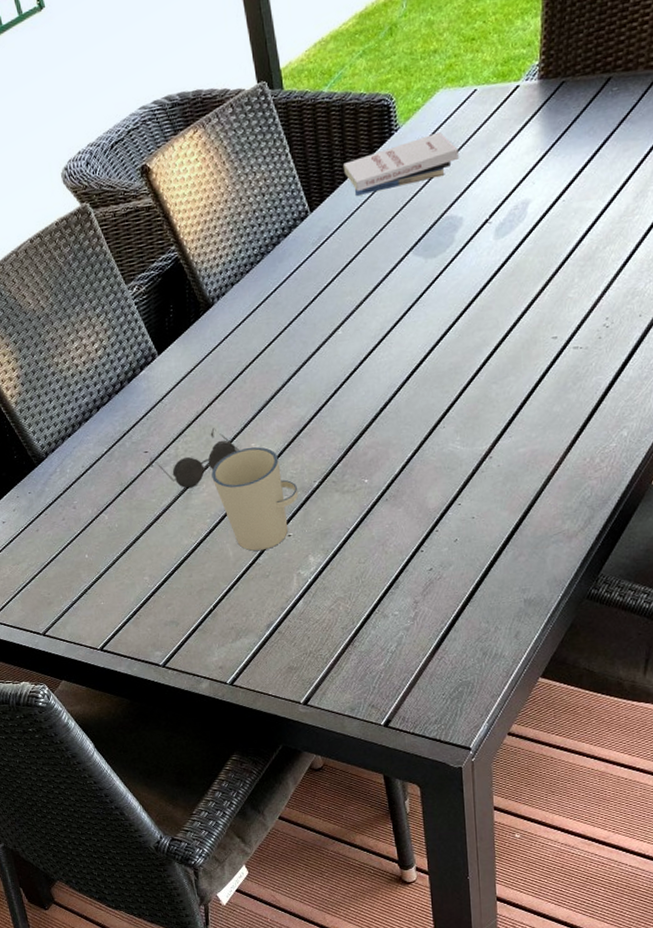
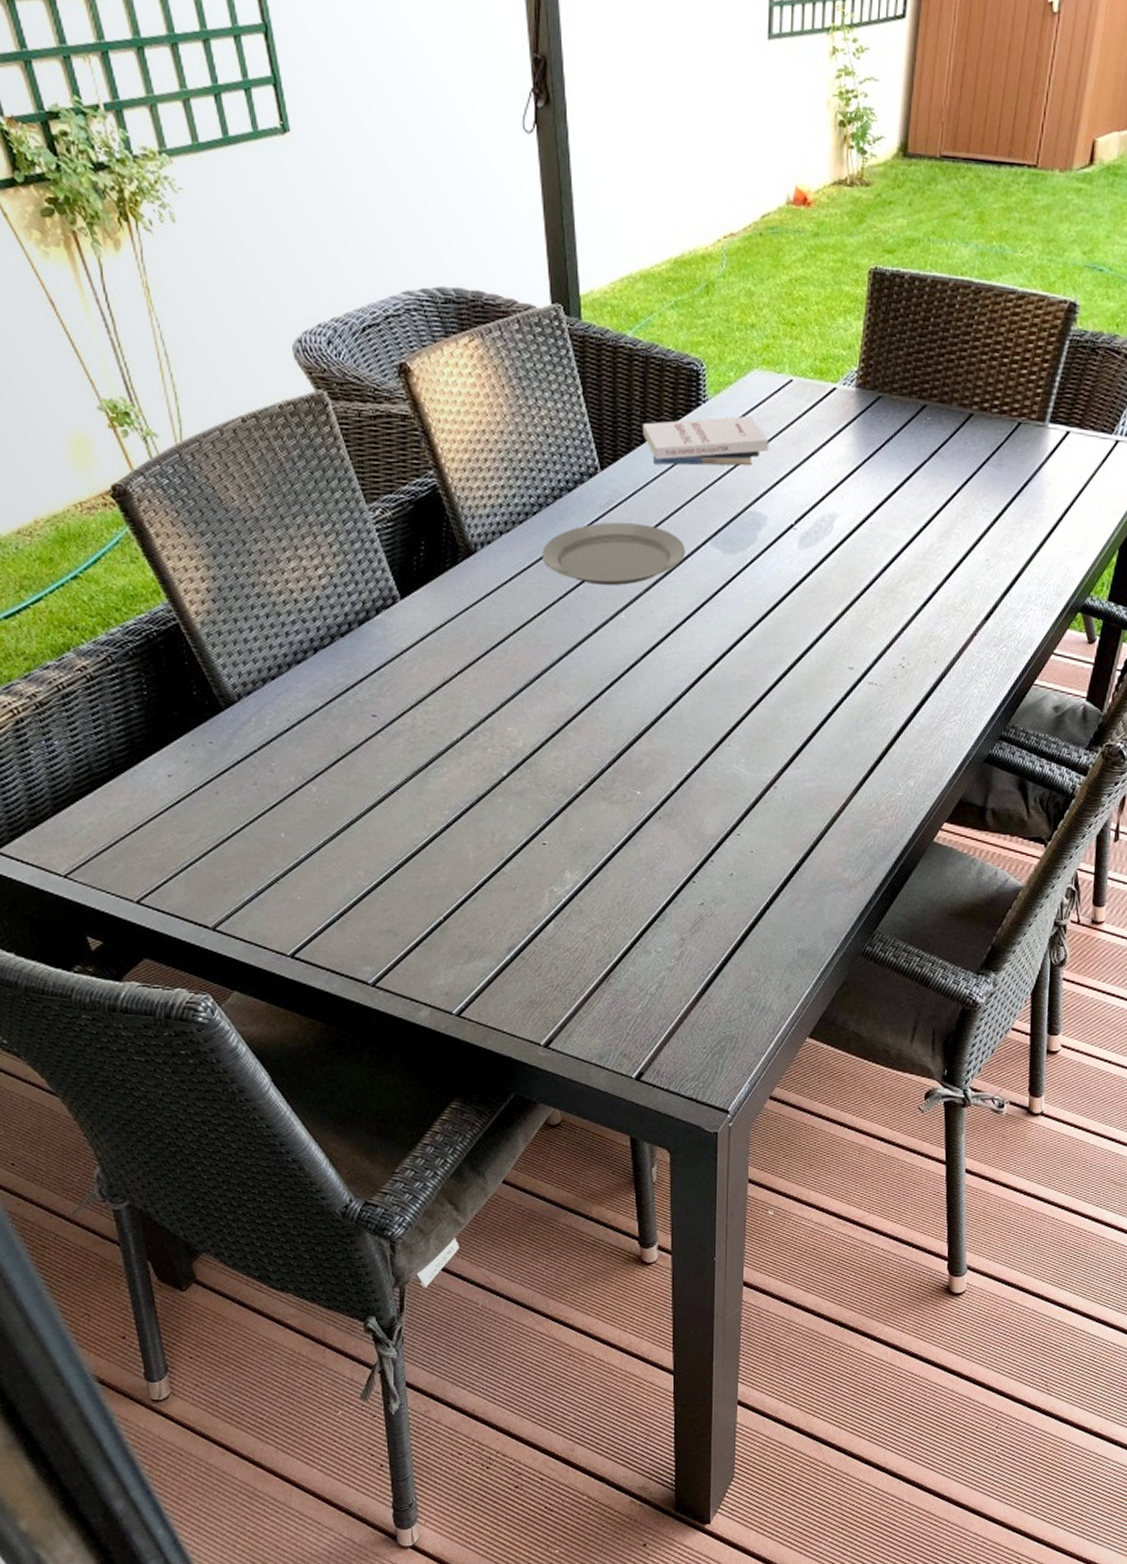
sunglasses: present [149,428,240,489] -> none [376,701,493,770]
cup: present [211,447,299,551] -> none [455,732,559,858]
plate: none [267,249,391,311] -> present [542,522,686,586]

